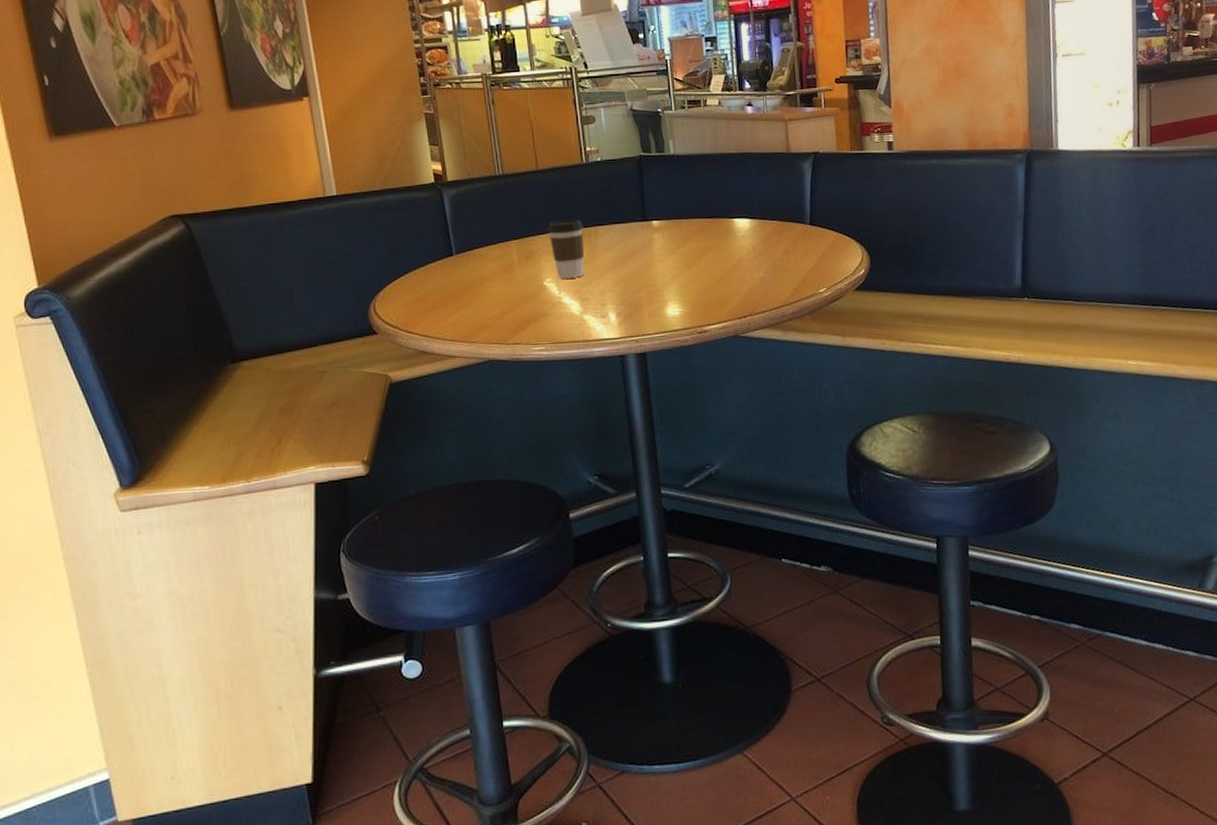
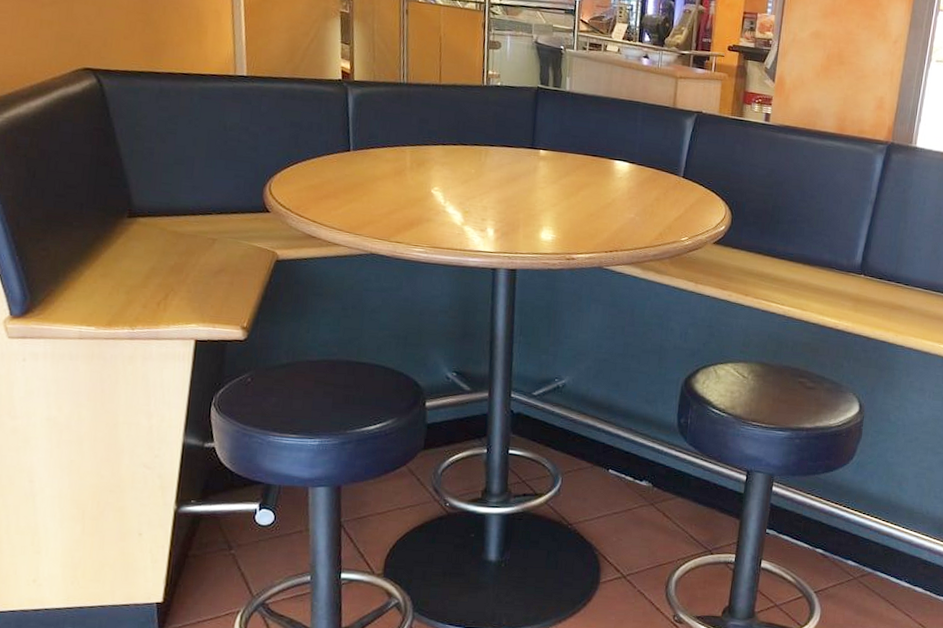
coffee cup: present [548,219,585,279] -> none [442,135,476,191]

